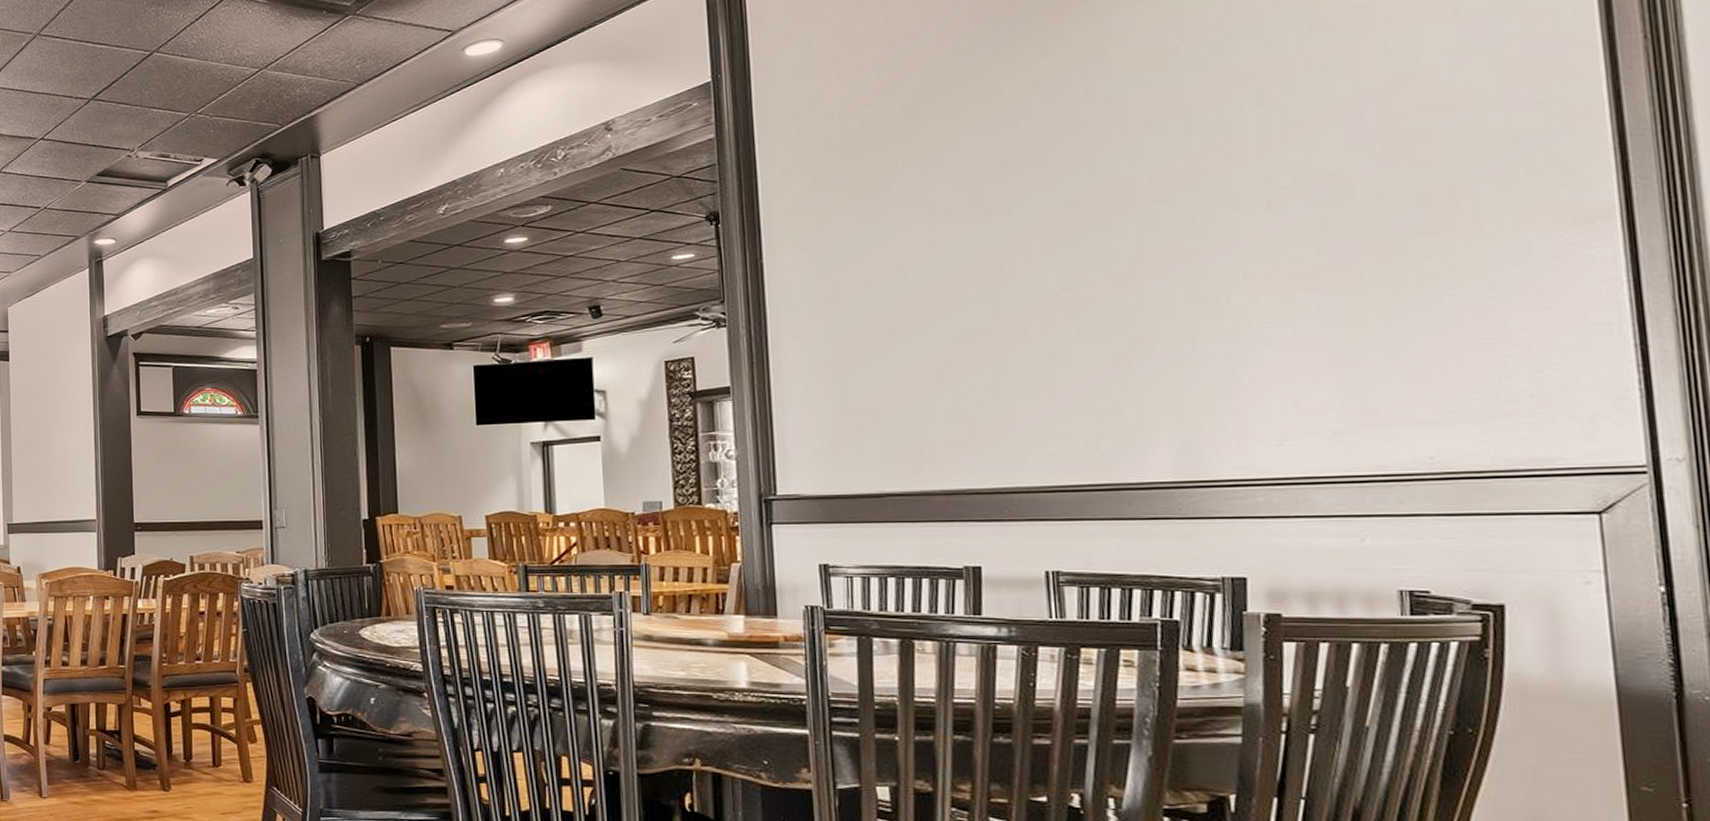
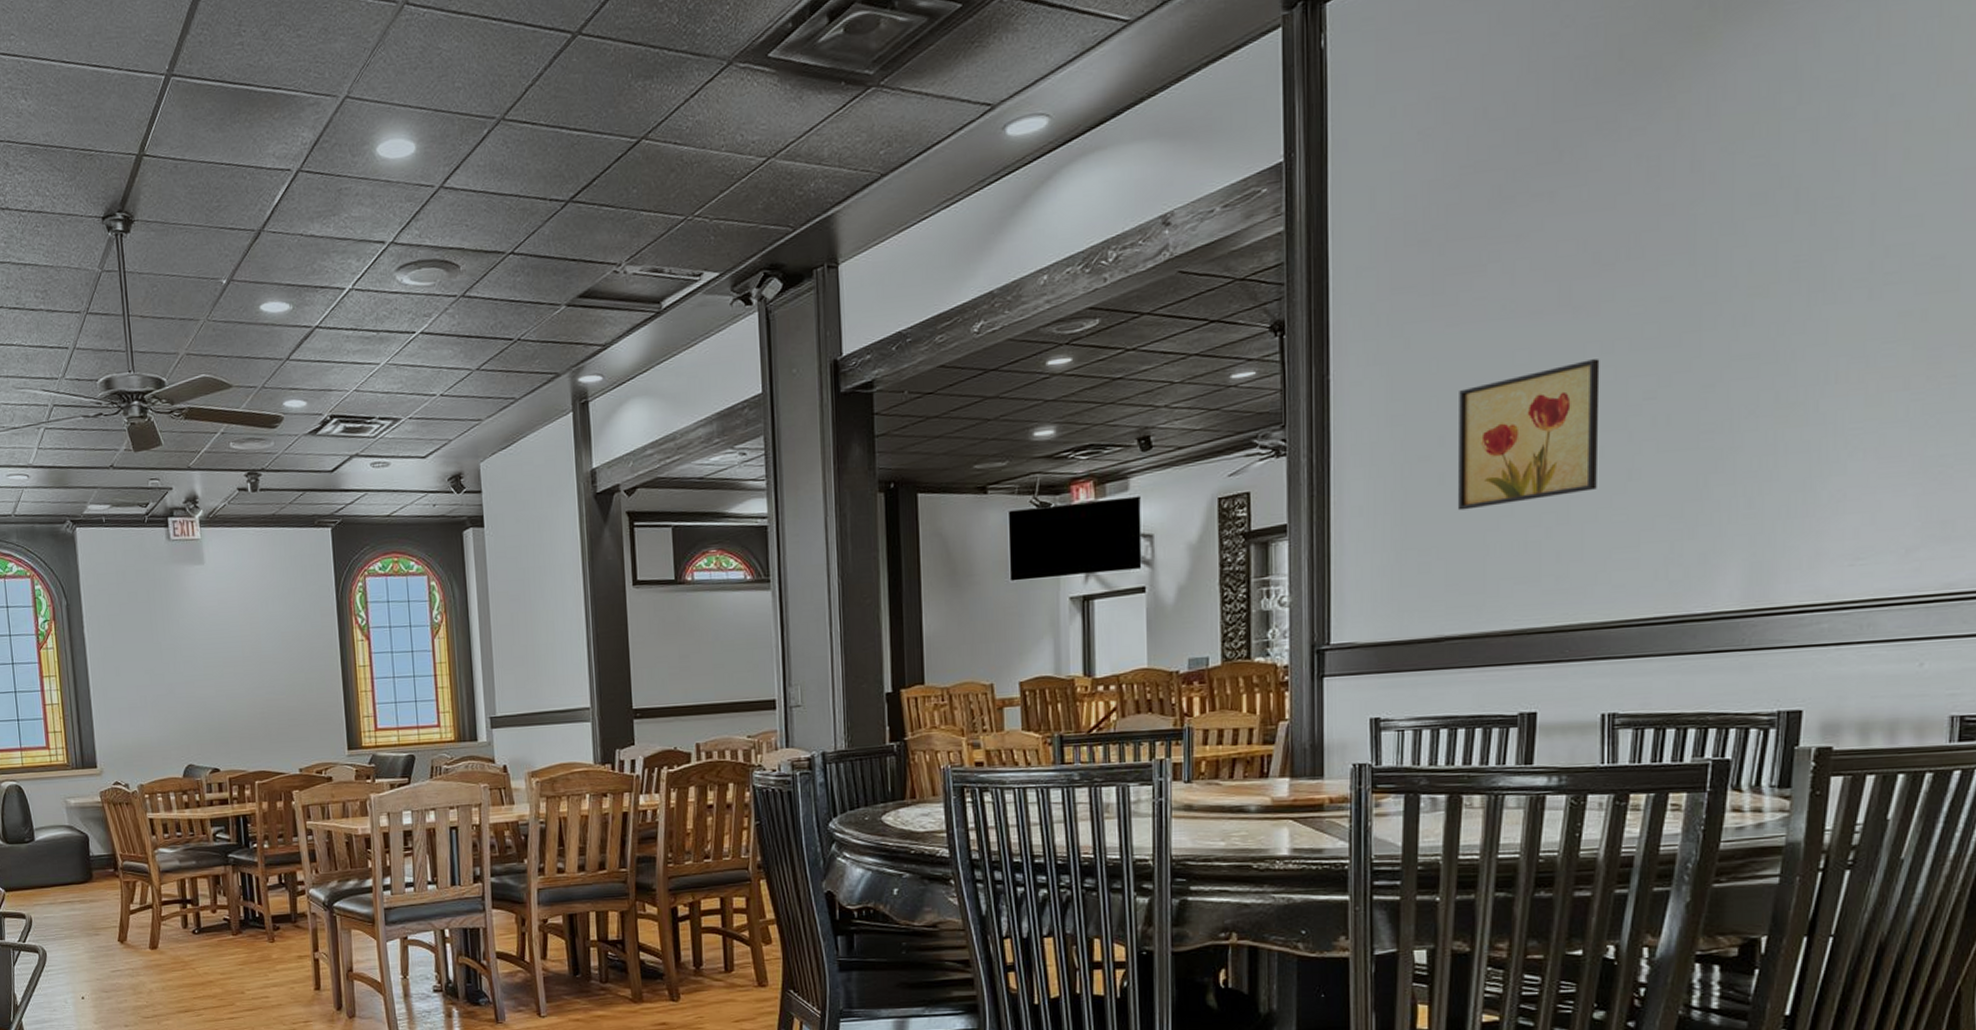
wall art: none [884,253,1022,381] -> present [1457,359,1600,511]

